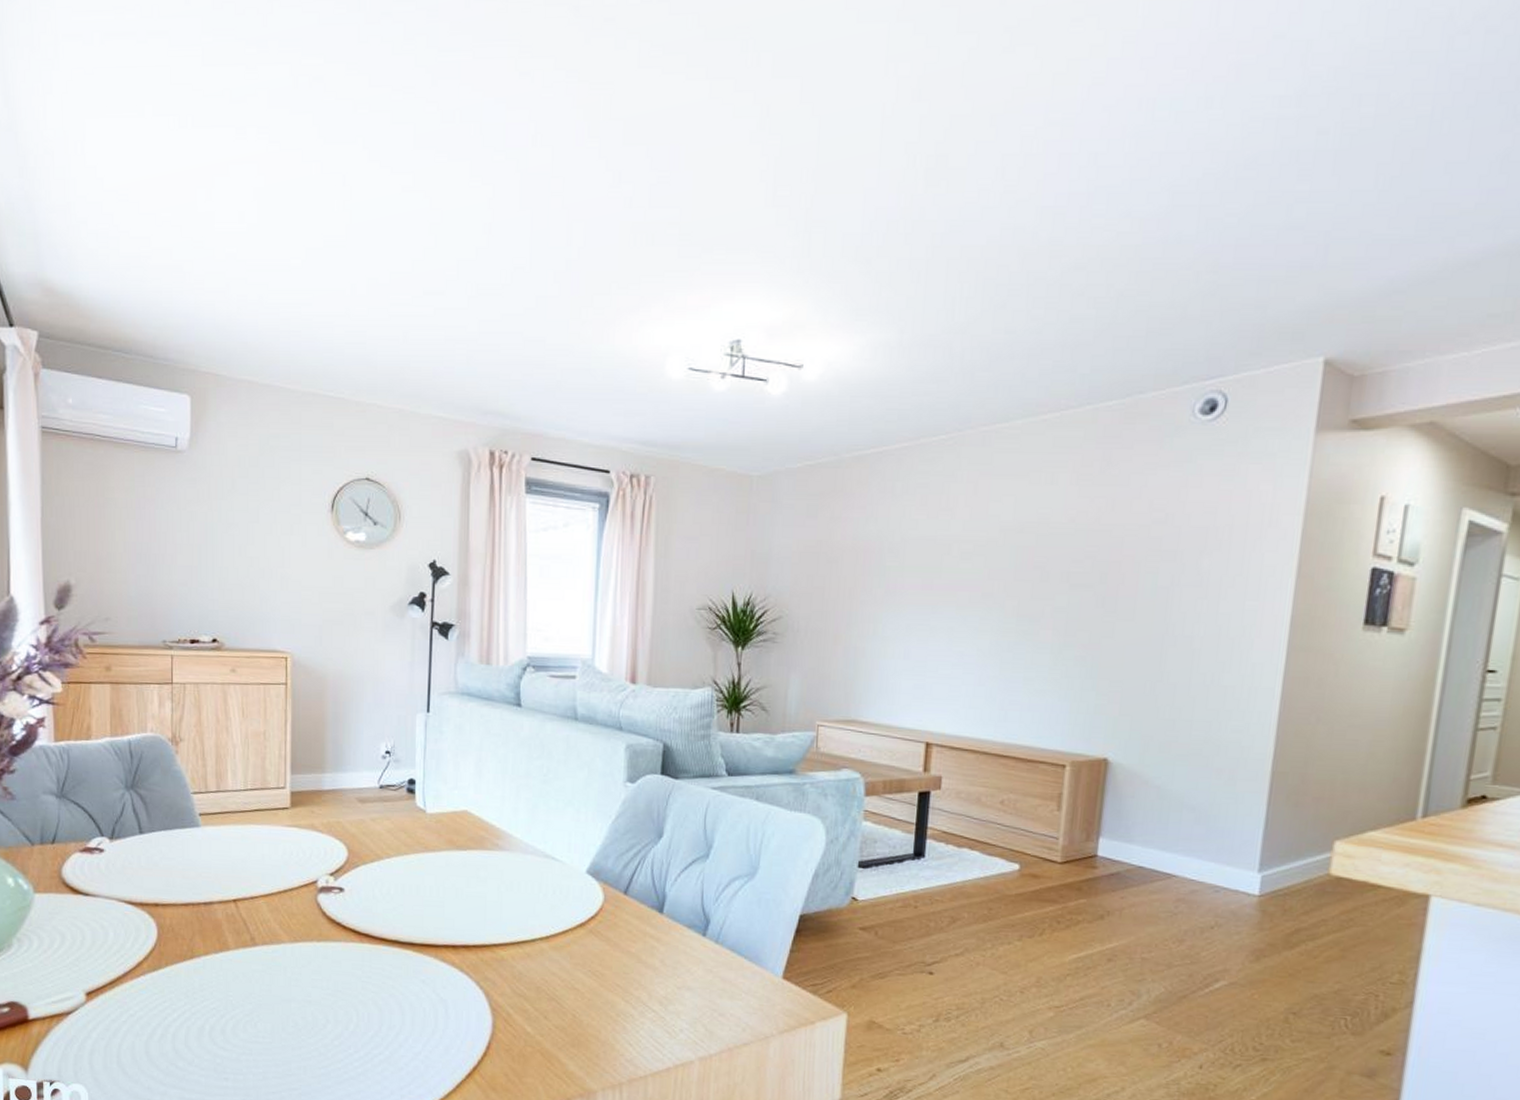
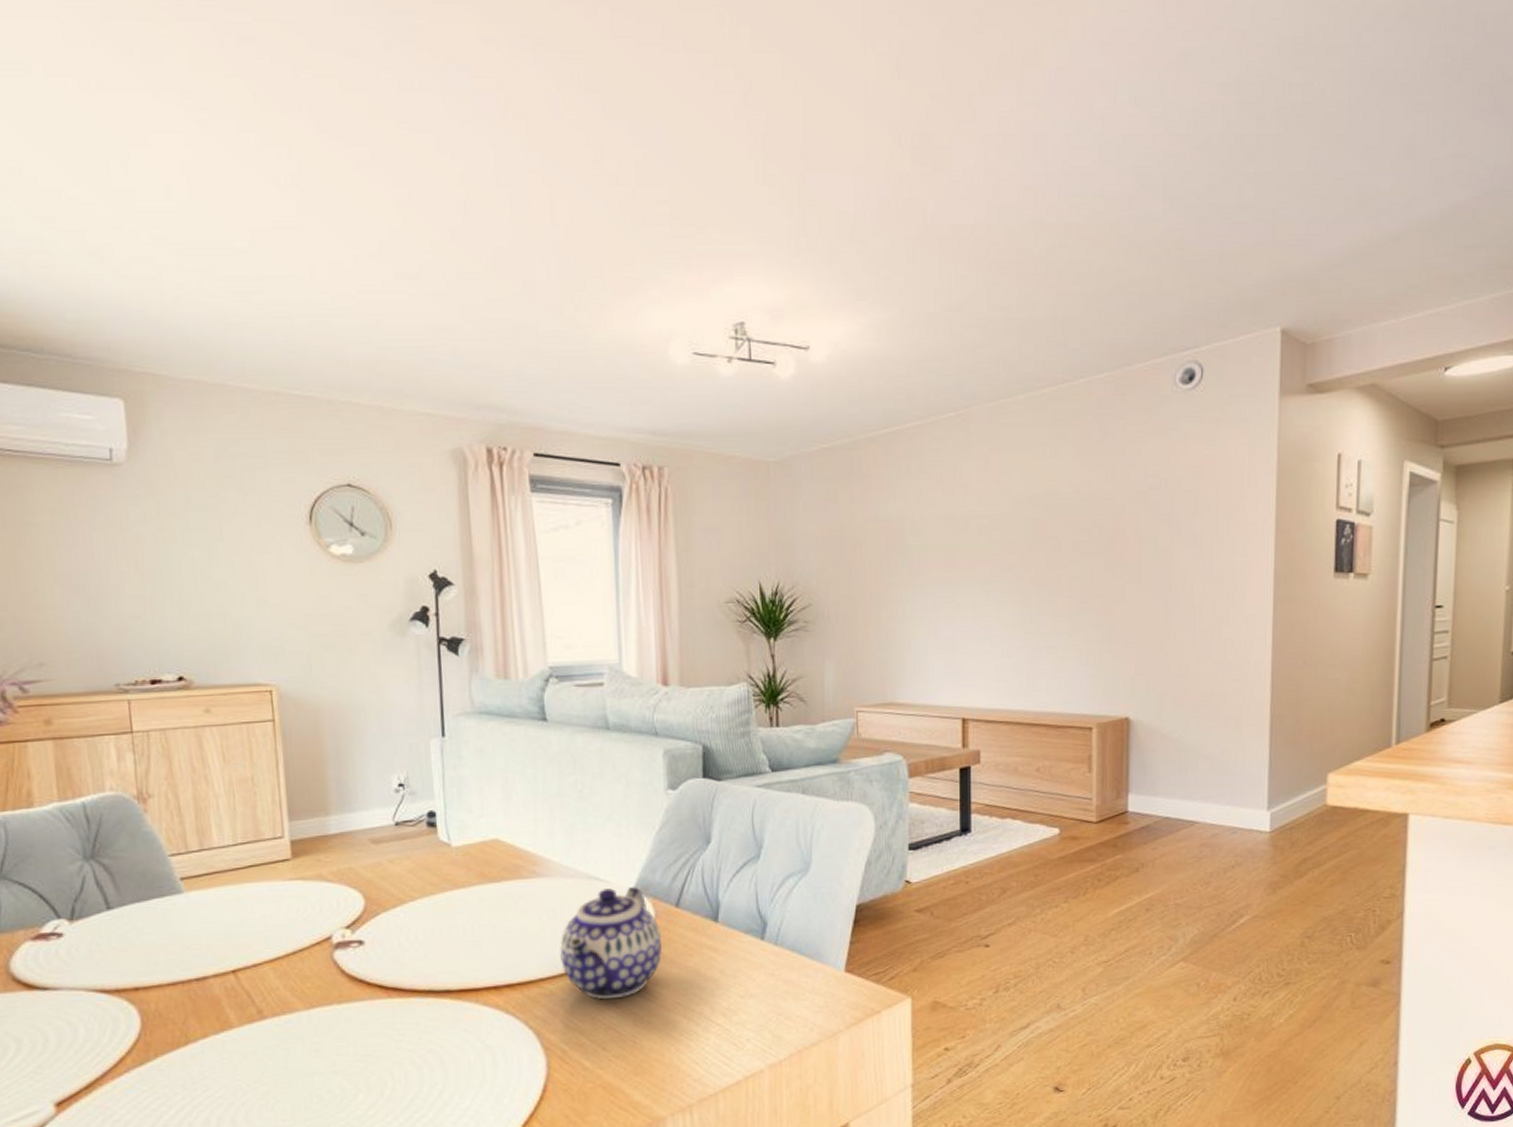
teapot: none [514,868,608,973] -> present [560,887,663,1000]

